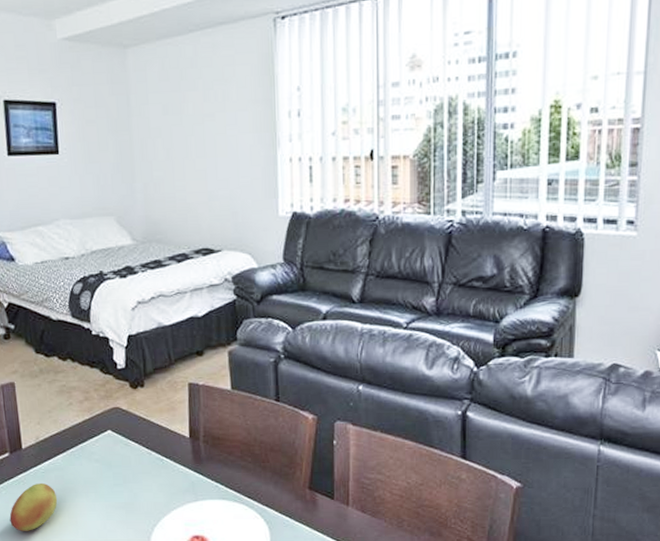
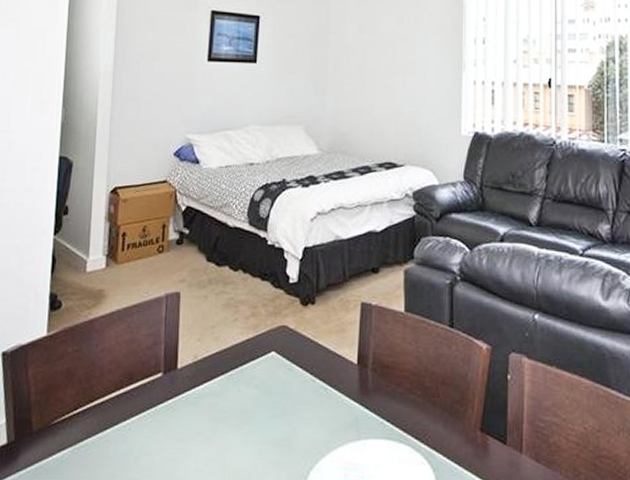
fruit: present [9,482,58,531] -> none [151,410,208,470]

